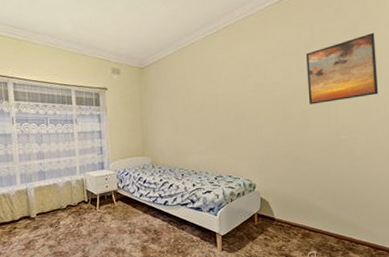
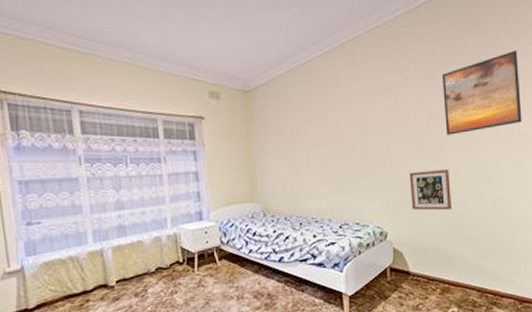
picture frame: none [275,133,313,168] -> present [409,169,451,211]

